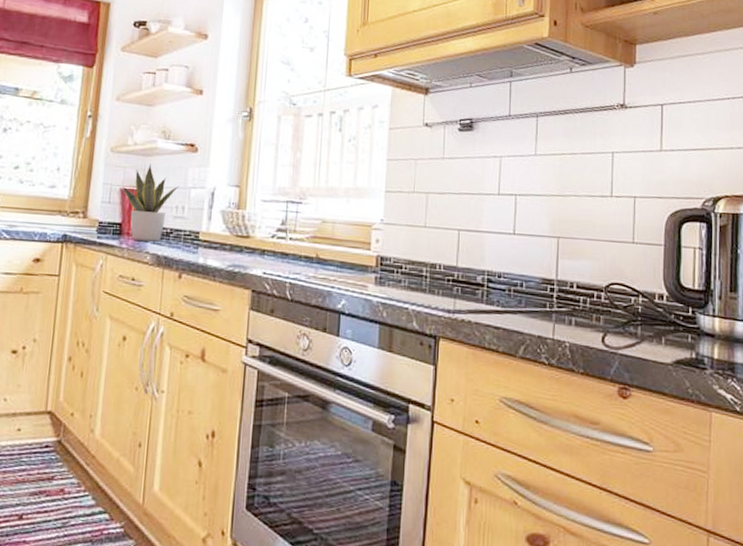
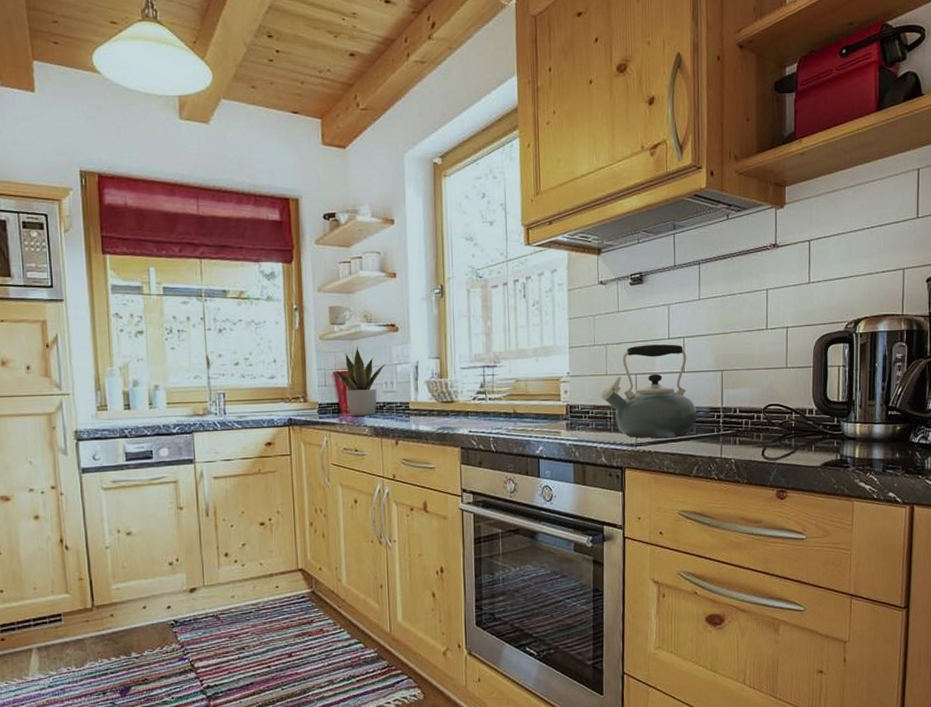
mug: none [123,116,151,140] -> present [327,305,353,326]
kettle: none [417,198,527,308] -> present [601,344,697,438]

